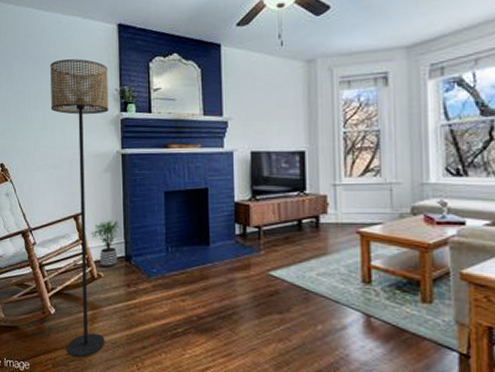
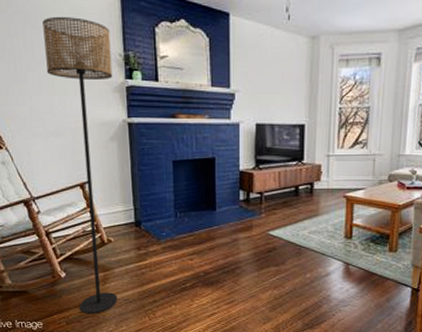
potted plant: present [91,220,121,268] -> none [99,188,130,233]

